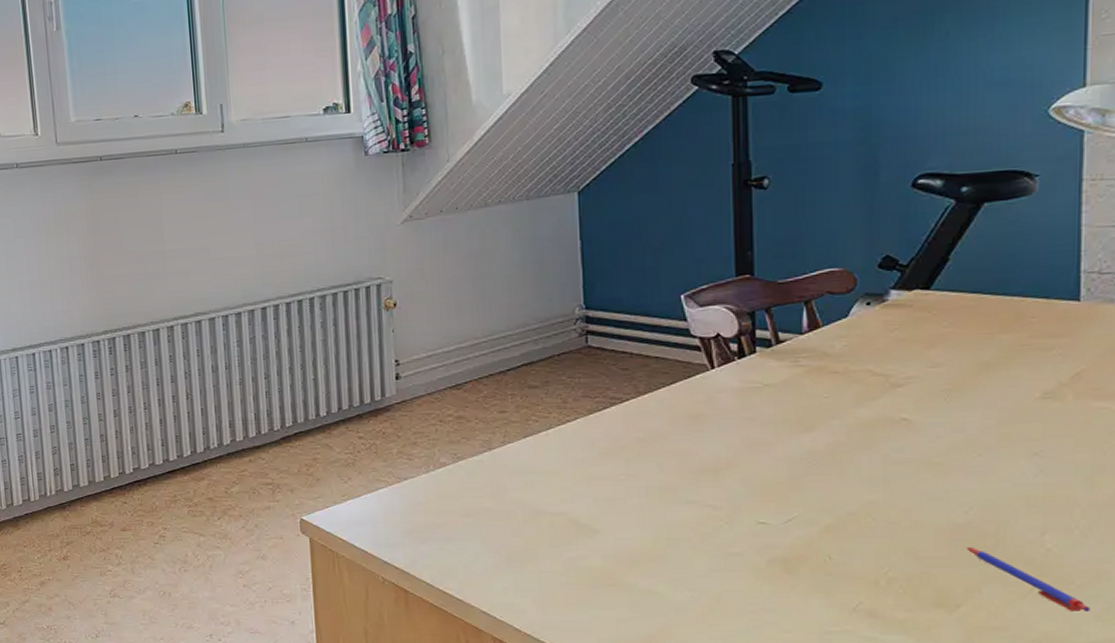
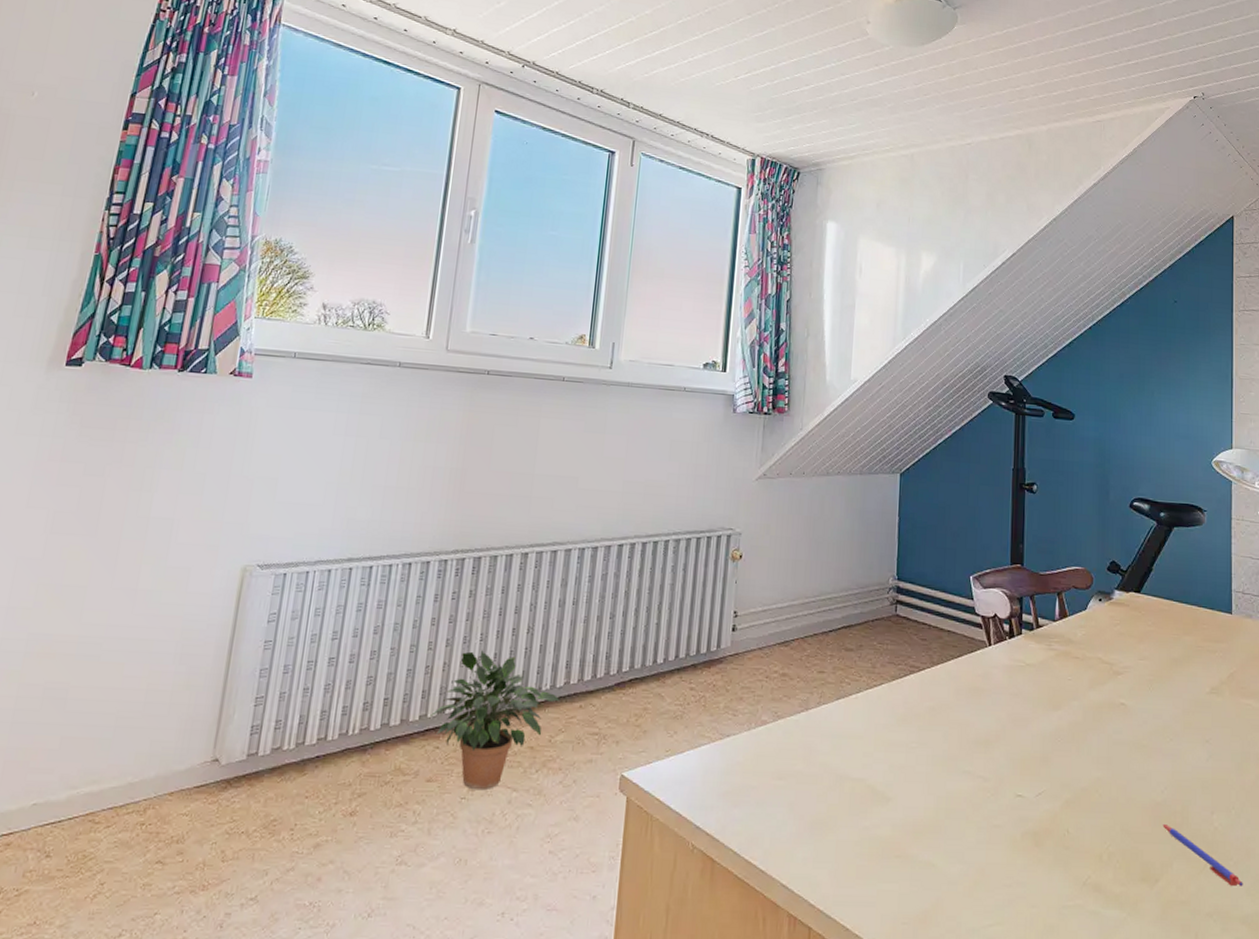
potted plant: none [112,416,229,537] -> present [429,649,560,791]

